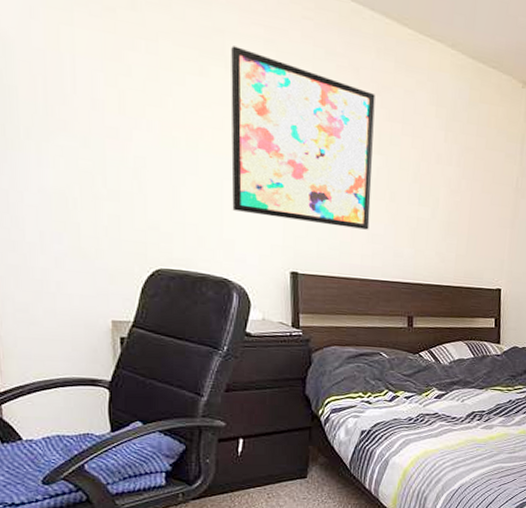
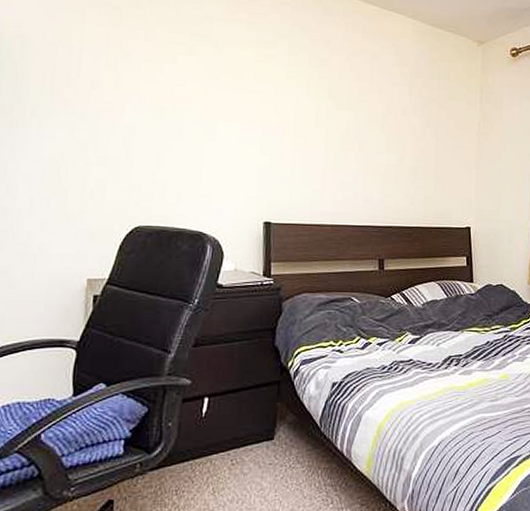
wall art: present [231,46,375,230] -> none [211,29,345,178]

